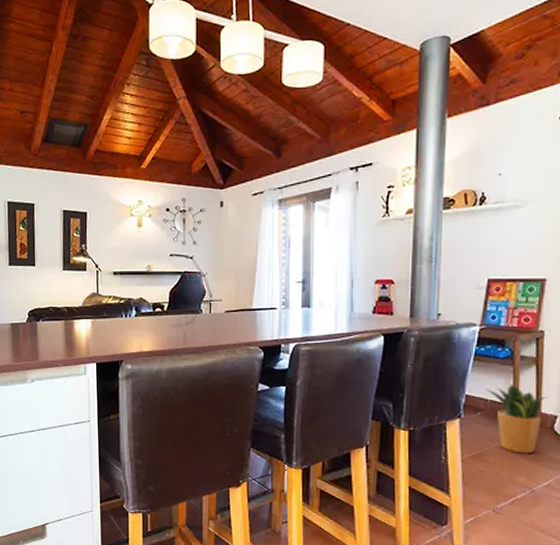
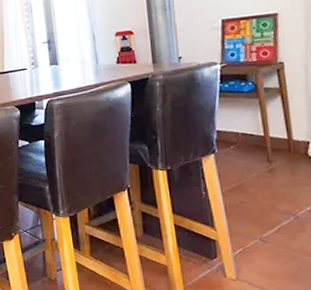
potted plant: present [485,384,547,454] -> none [235,115,297,182]

